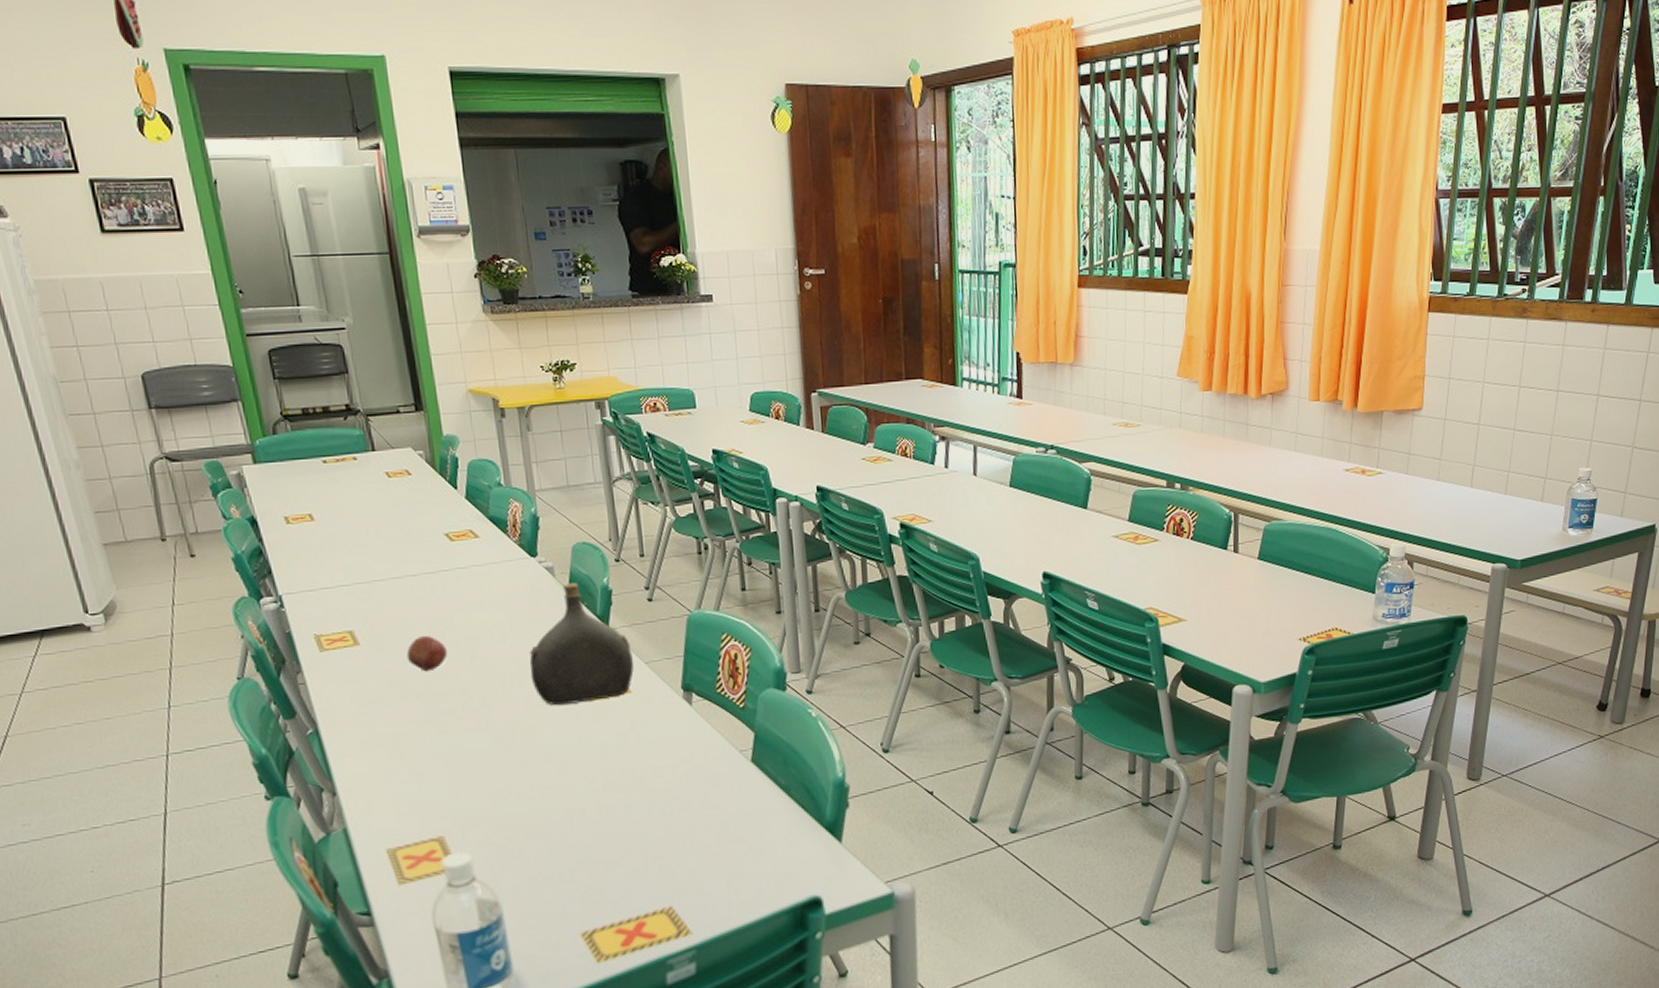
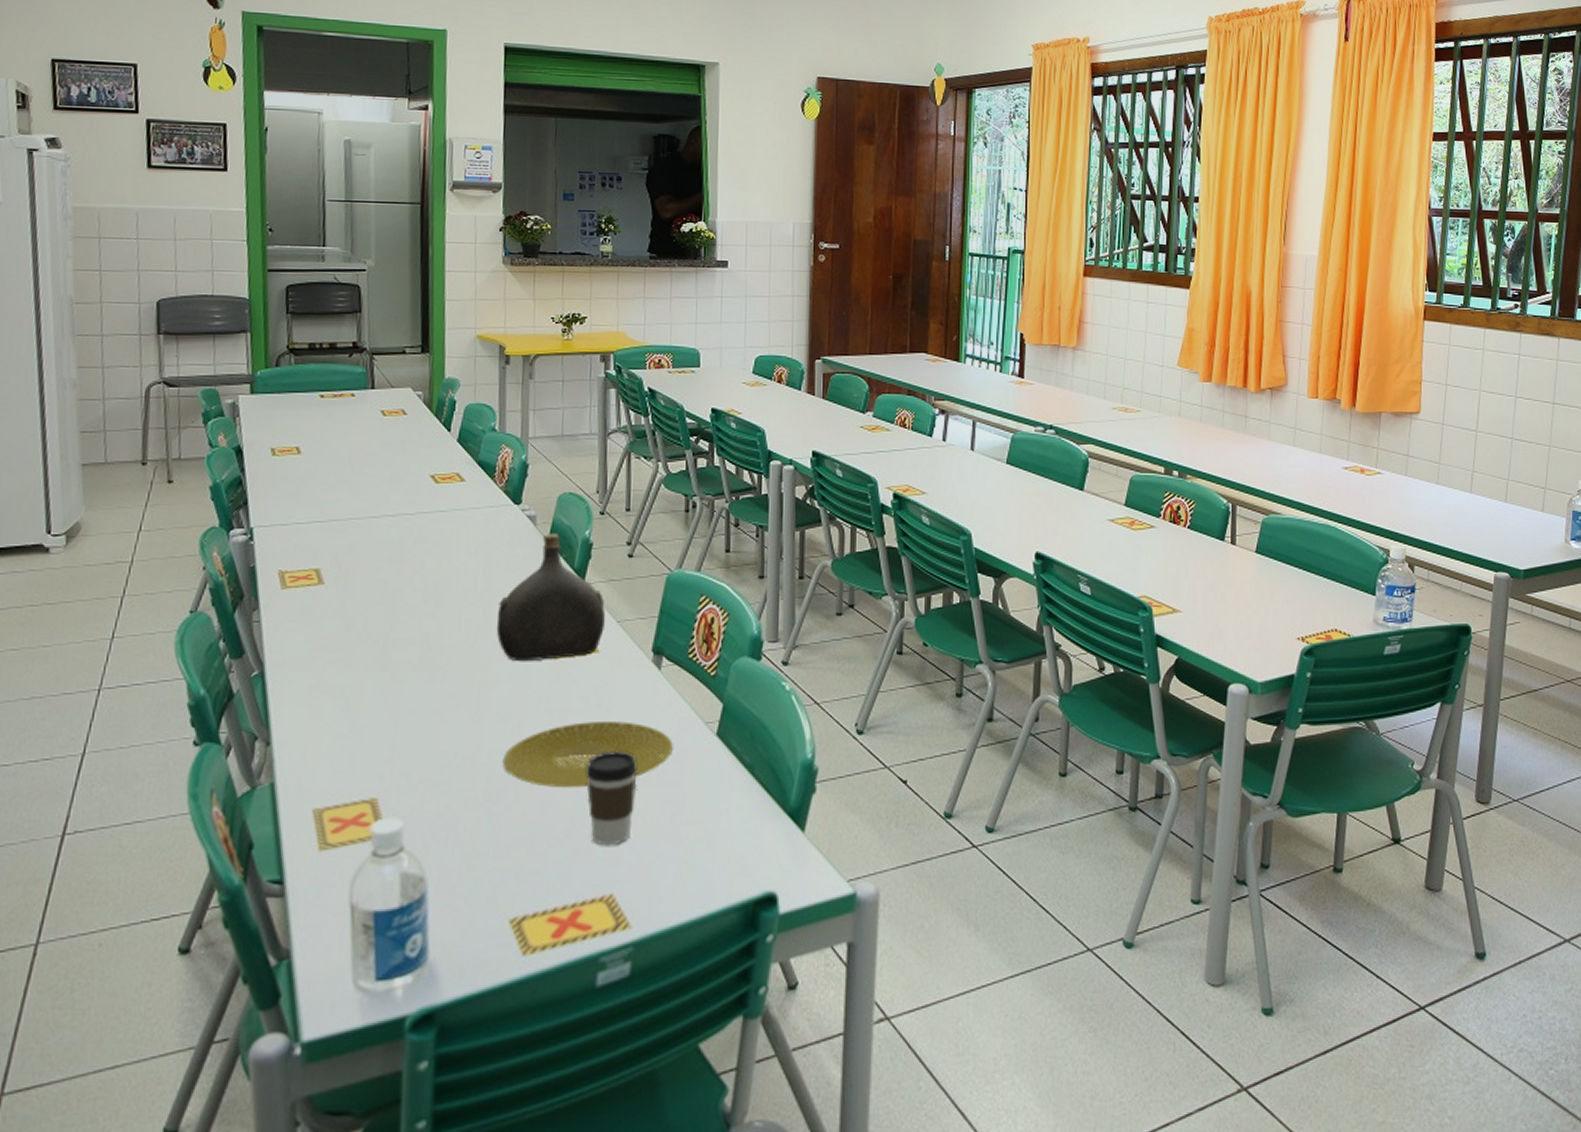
fruit: present [406,635,448,672] -> none [370,578,414,617]
plate: none [554,754,712,817] -> present [502,721,673,788]
coffee cup: none [633,781,683,865] -> present [586,751,638,846]

